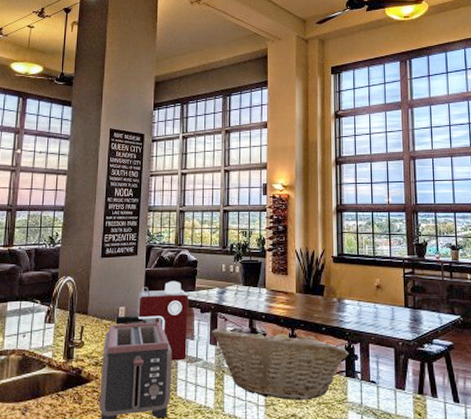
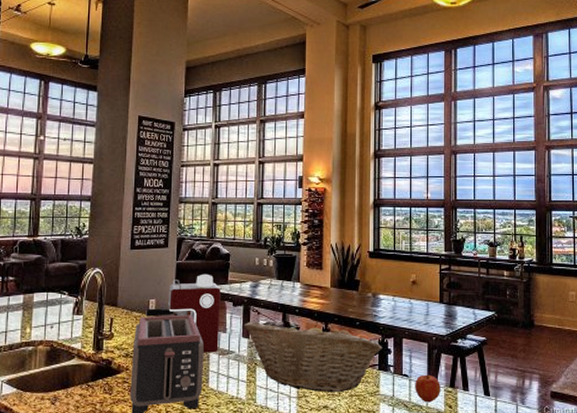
apple: none [383,381,409,410] -> present [415,374,440,403]

